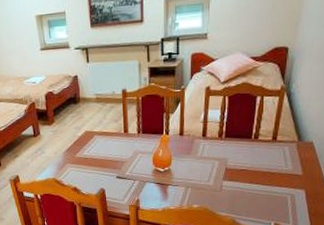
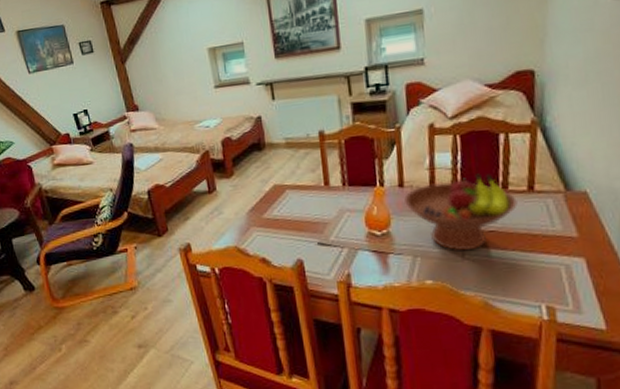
fruit bowl: none [183,126,264,184] -> present [404,173,518,251]

